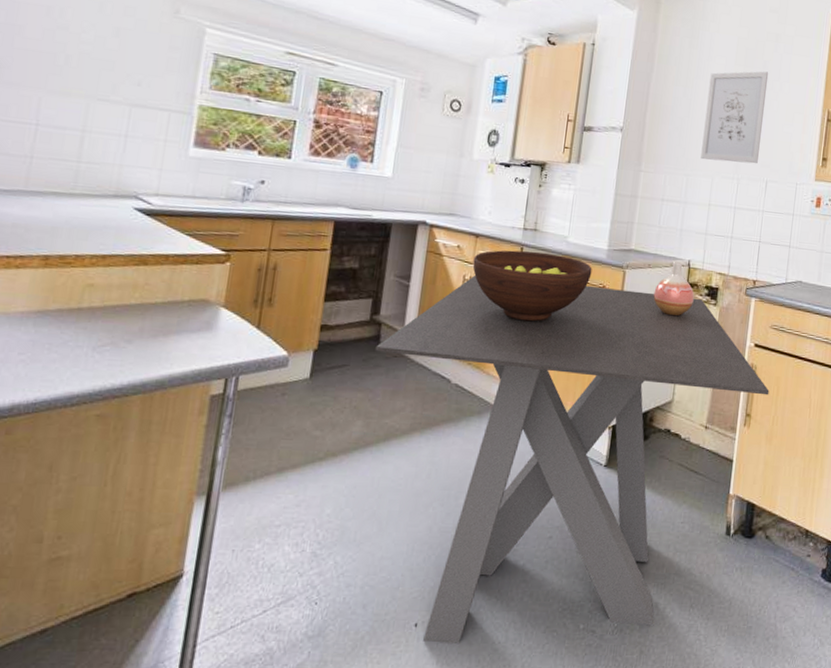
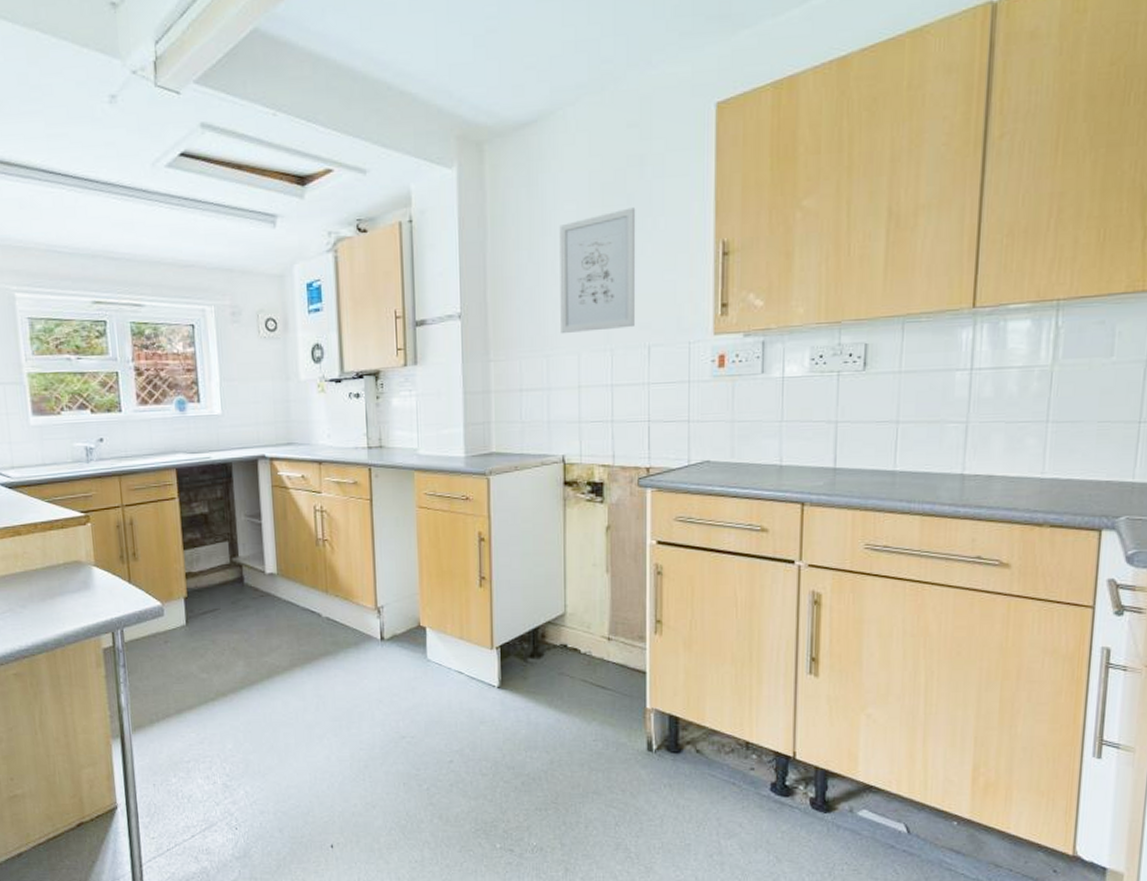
dining table: present [375,275,769,645] -> none [241,497,682,864]
fruit bowl: present [472,250,592,322] -> none [321,470,451,546]
vase: present [653,262,694,317] -> none [526,459,575,521]

